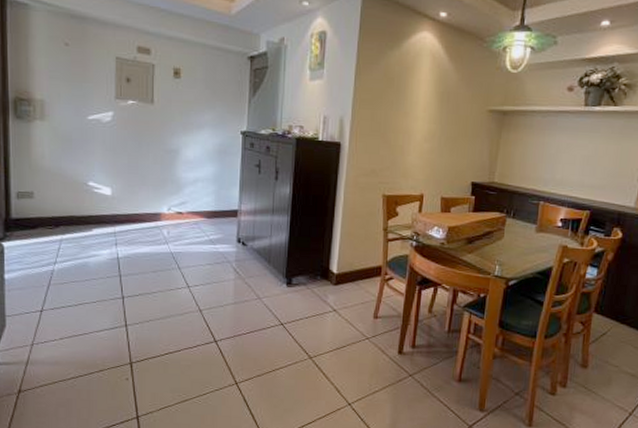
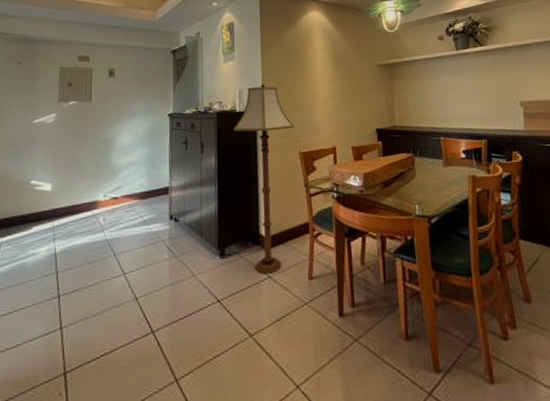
floor lamp: none [314,110,382,308] -> present [234,82,295,274]

